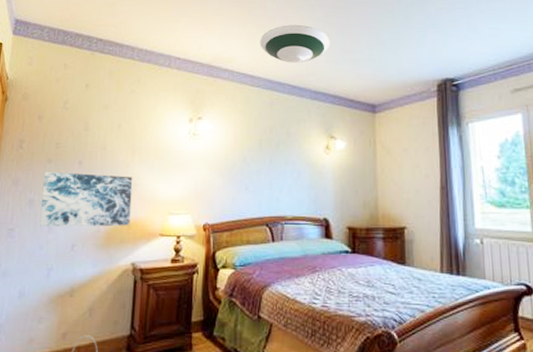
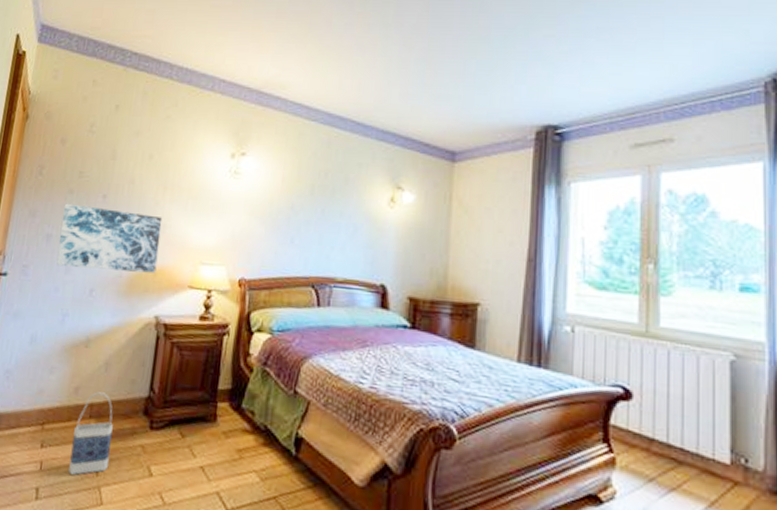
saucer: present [260,24,330,63] -> none [321,47,407,95]

